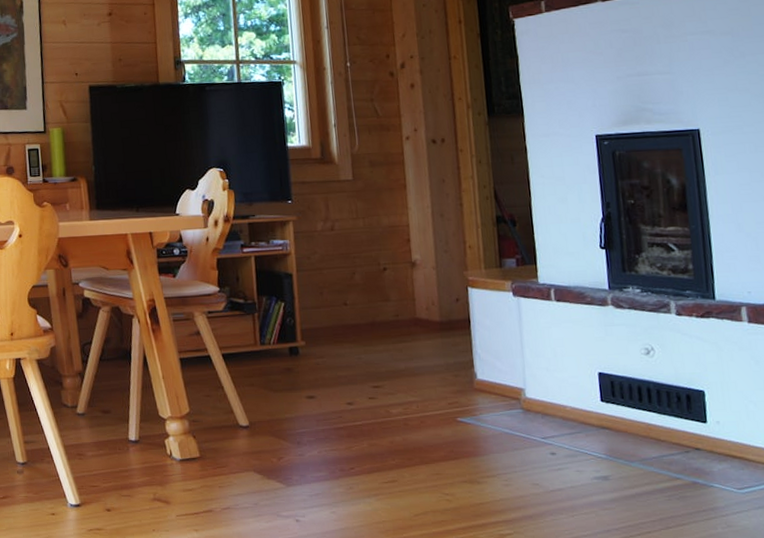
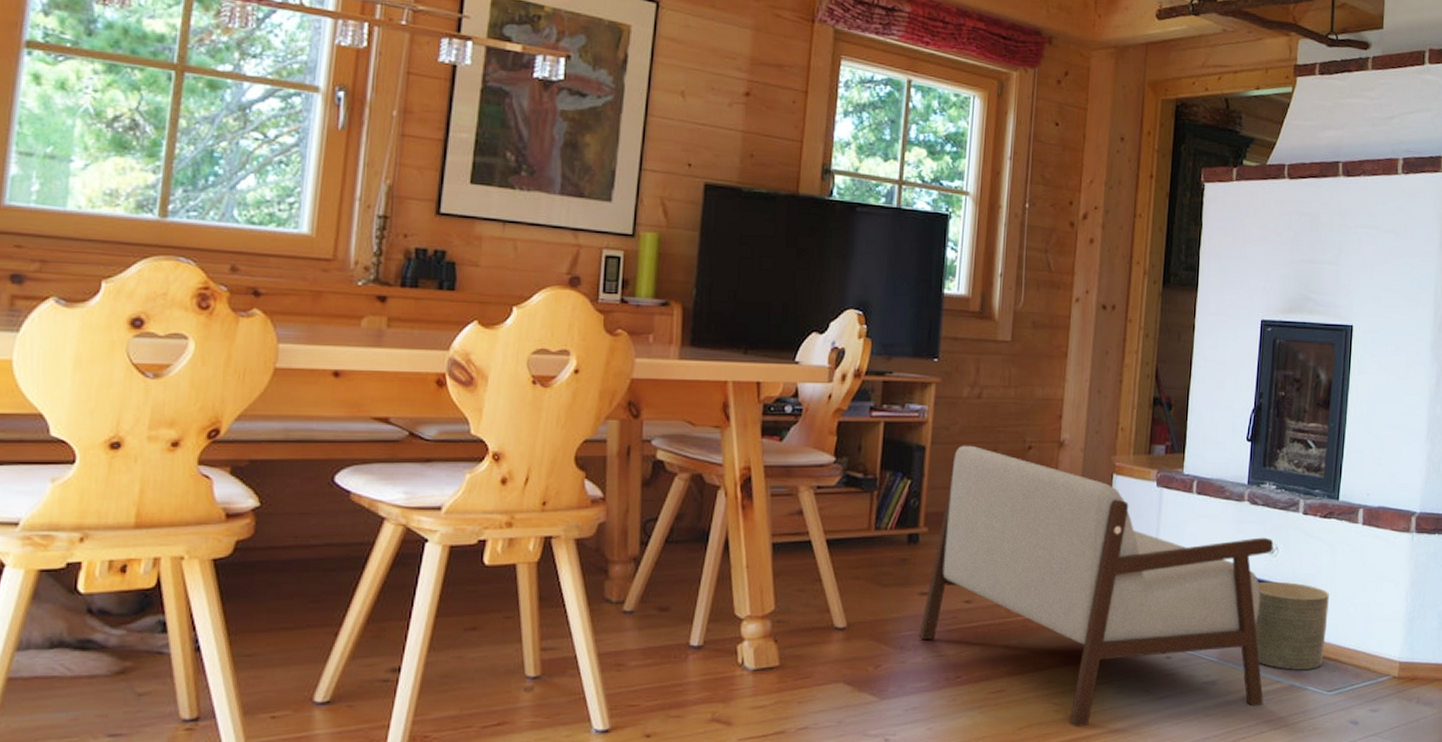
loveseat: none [311,270,665,516] -> present [919,445,1274,727]
planter: none [638,381,727,467] -> present [1255,581,1329,670]

